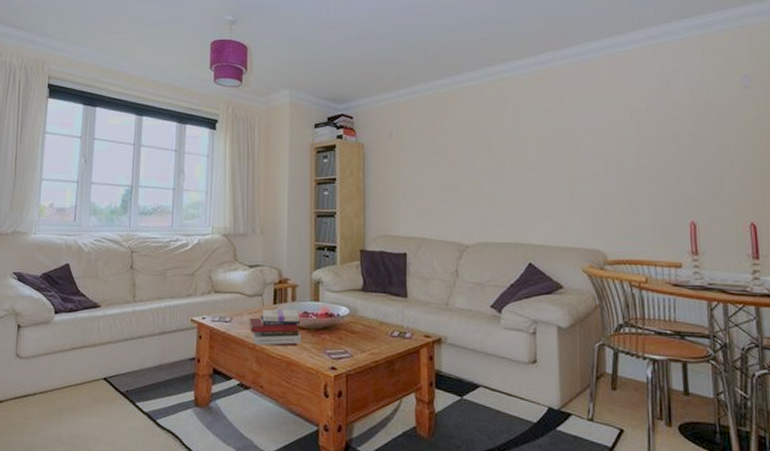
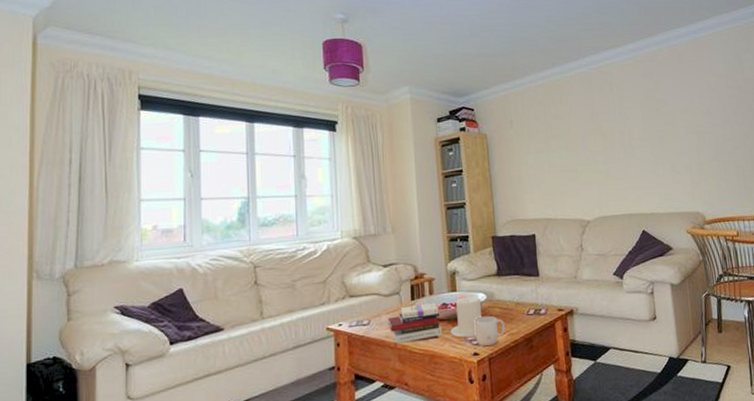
candle: none [309,308,344,351] -> present [450,296,483,339]
mug: none [334,330,366,363] -> present [474,315,505,347]

